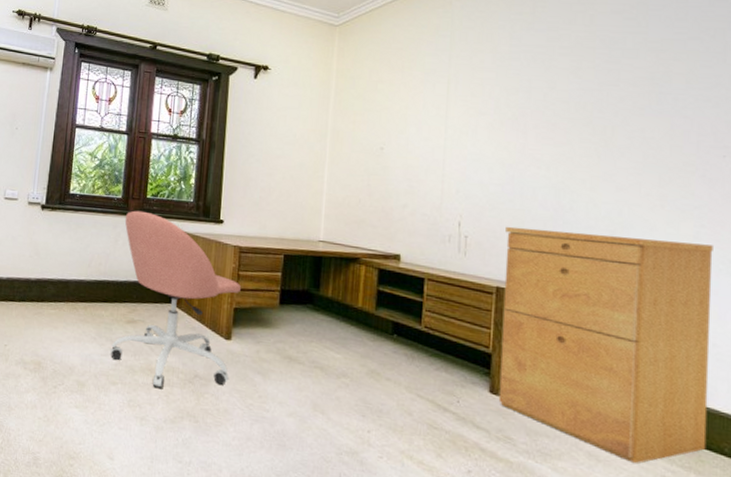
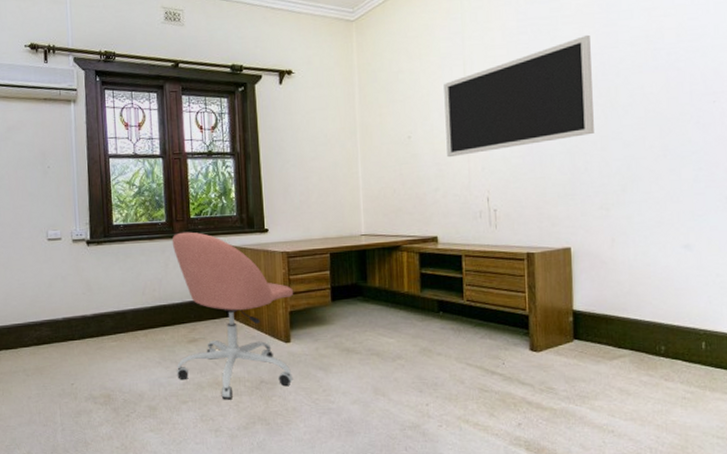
chalkboard: none [420,68,589,175] -> present [444,34,594,158]
filing cabinet: present [498,226,713,464] -> none [530,185,717,392]

